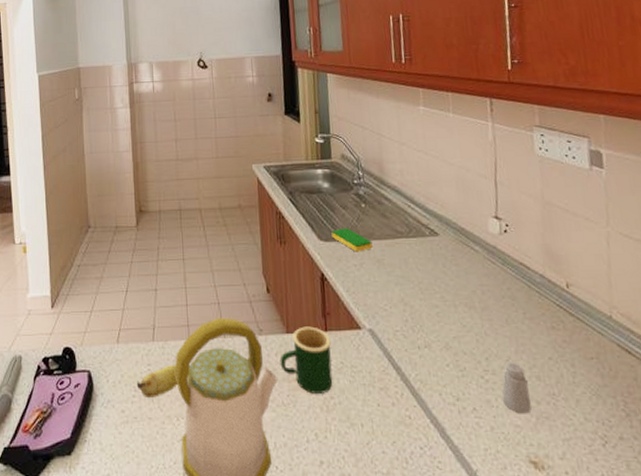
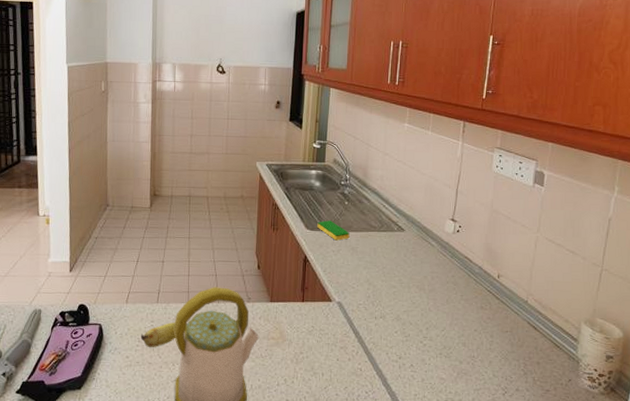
mug: present [280,326,333,394] -> none [262,297,306,350]
saltshaker: present [502,363,532,414] -> none [435,332,455,370]

